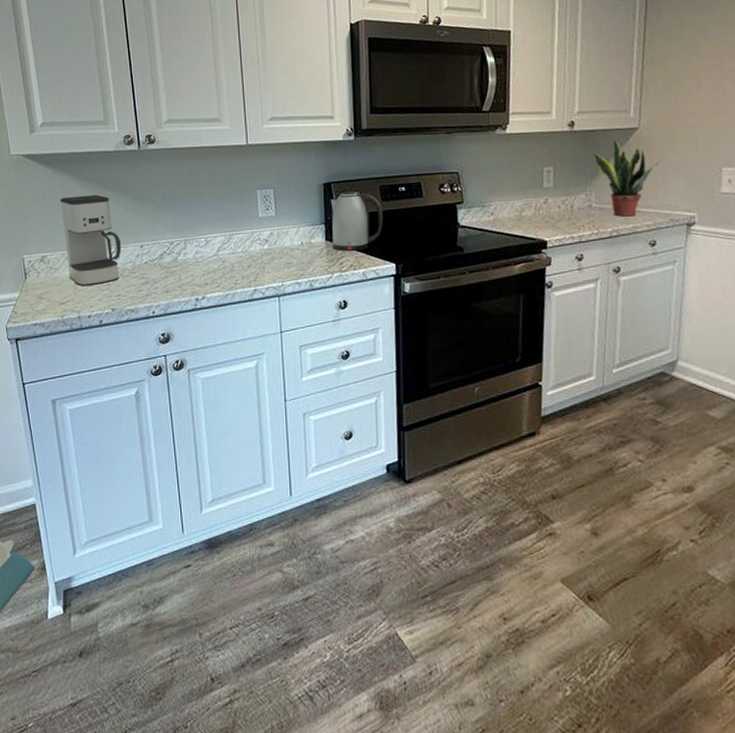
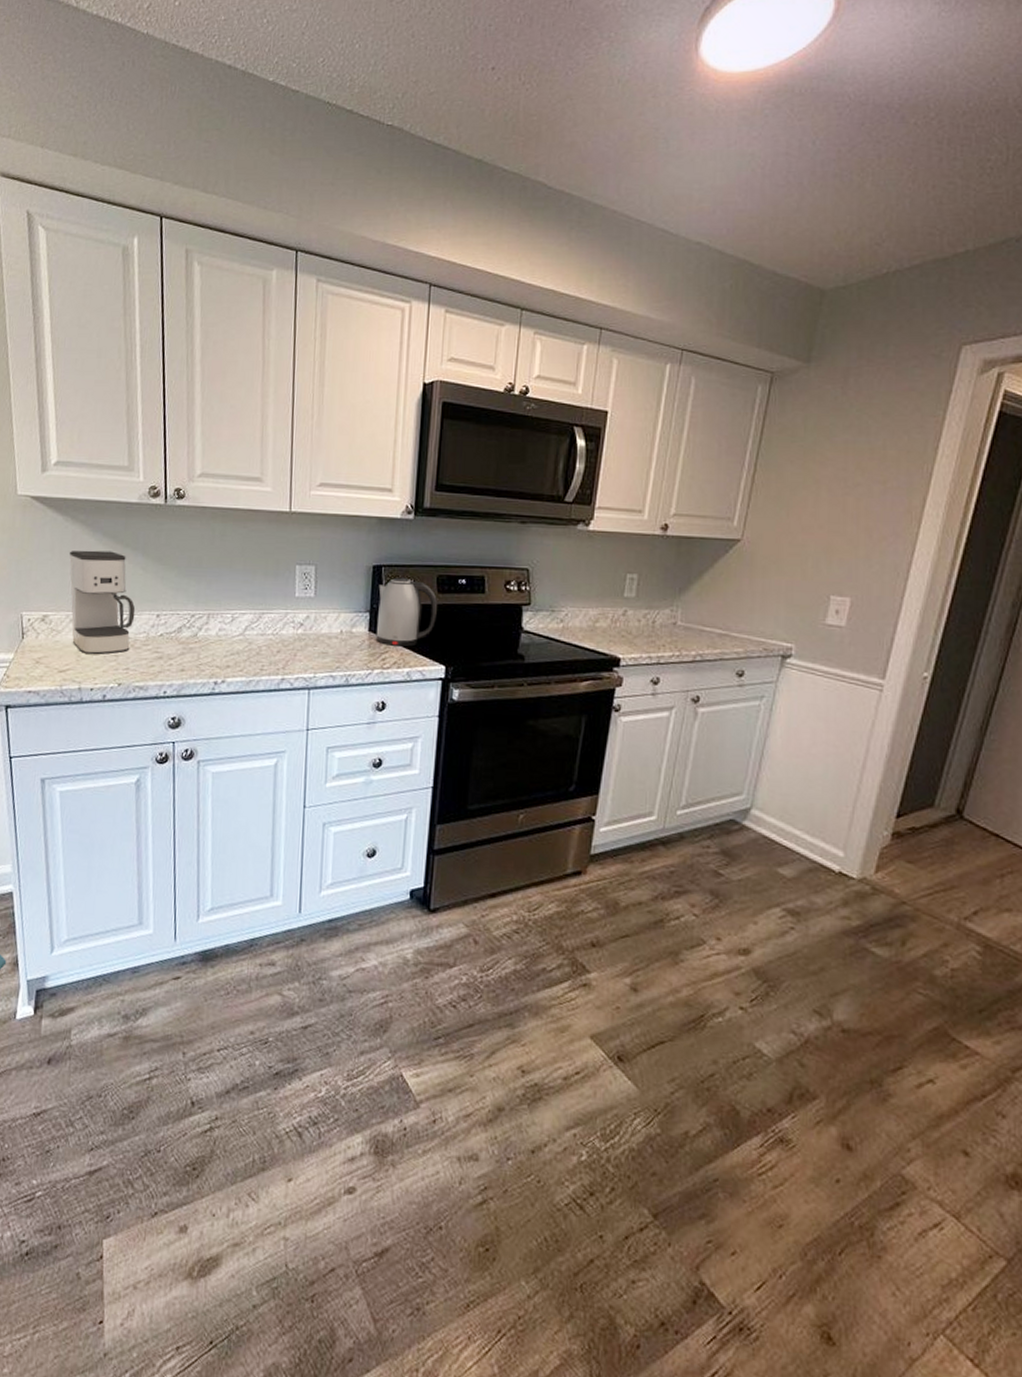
potted plant: present [594,139,662,217] -> none [686,550,763,641]

